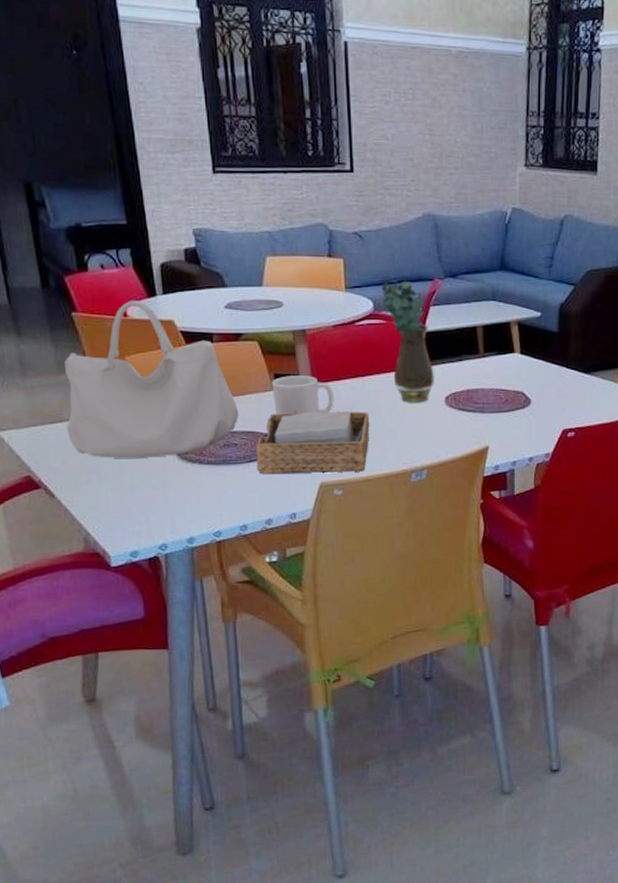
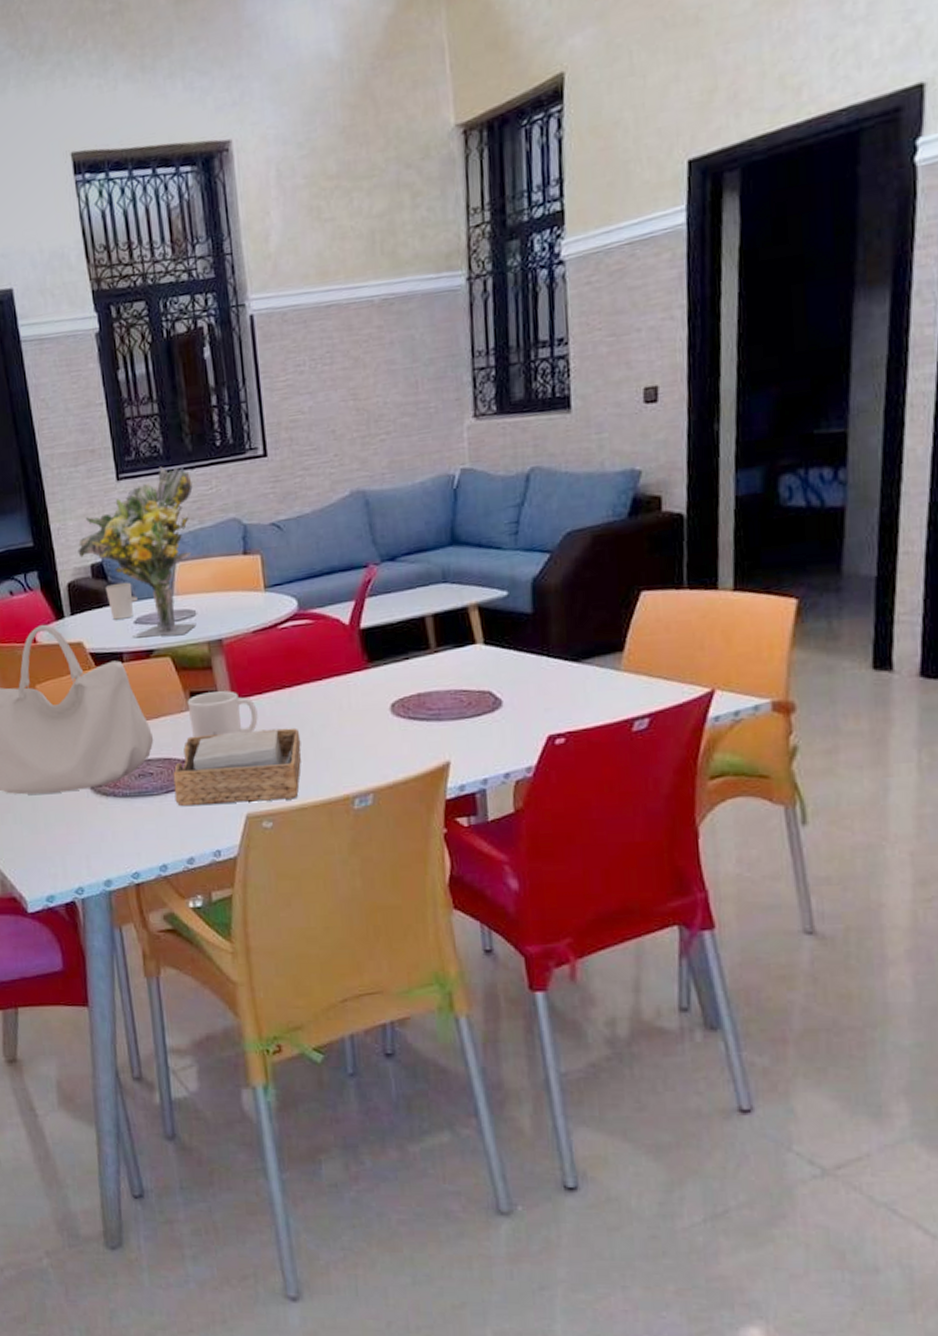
bouquet: none [172,166,285,323] -> present [78,466,197,638]
cup: none [198,269,229,303] -> present [105,582,138,620]
vase: present [380,276,434,403] -> none [305,568,376,714]

